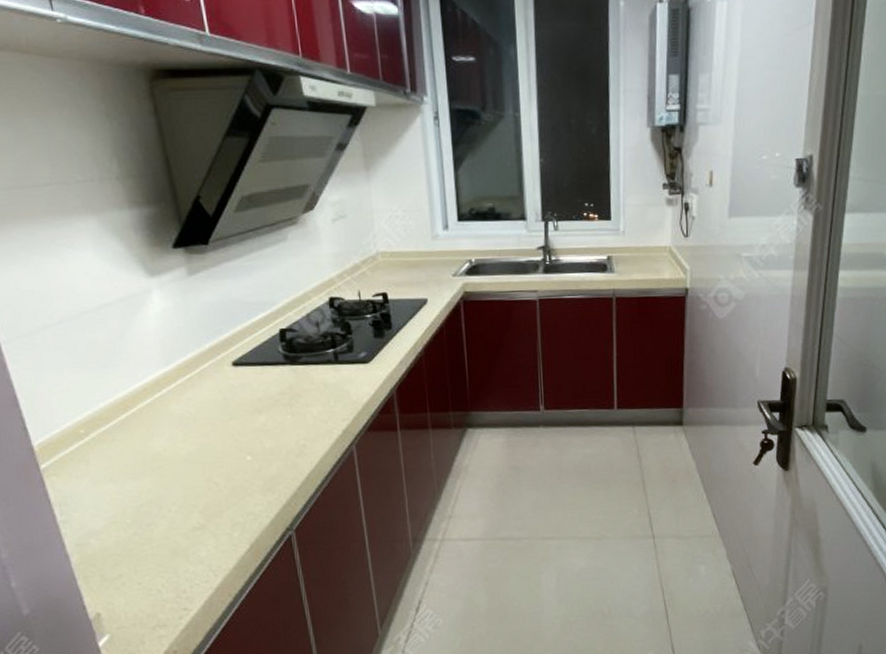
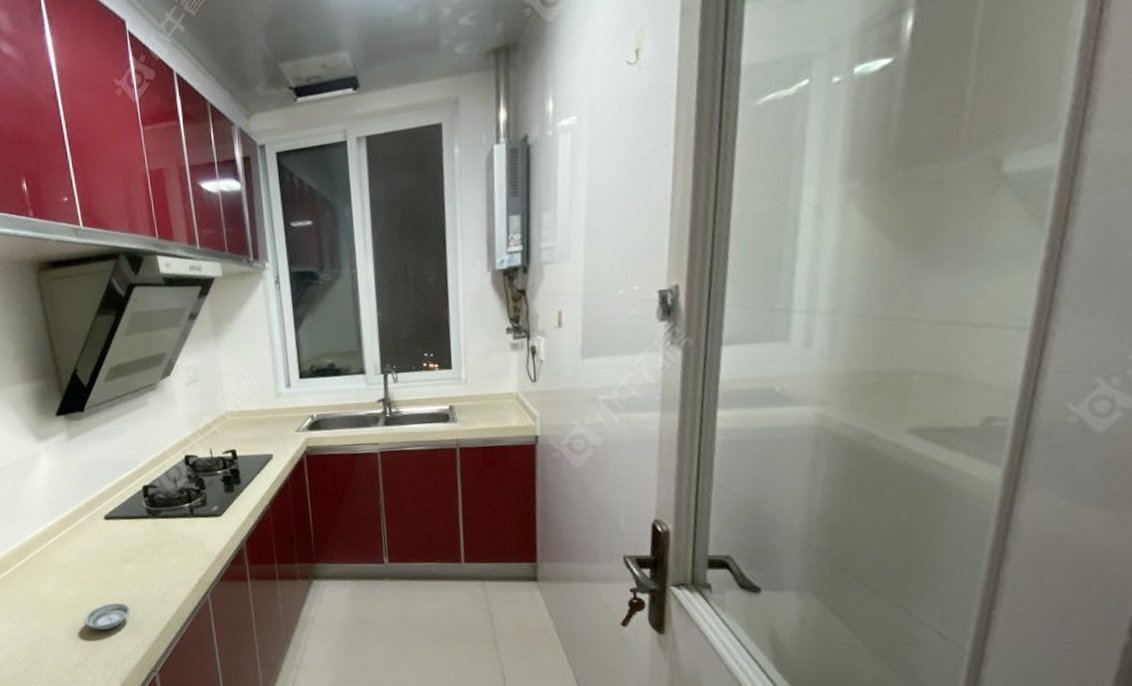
saucer: none [205,456,263,488] -> present [84,602,131,630]

